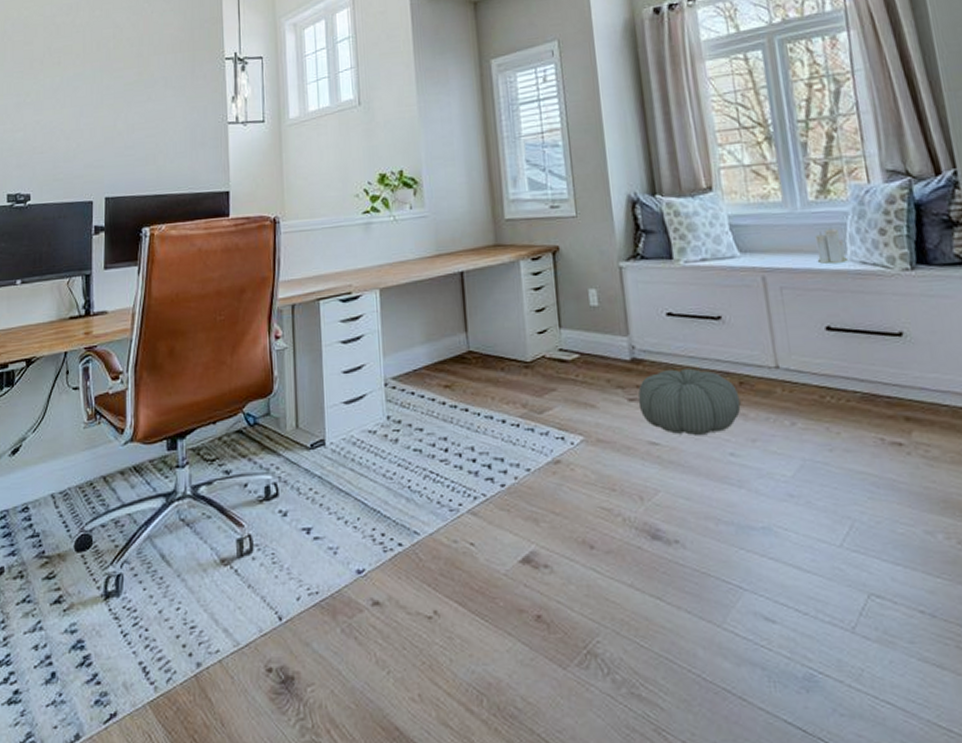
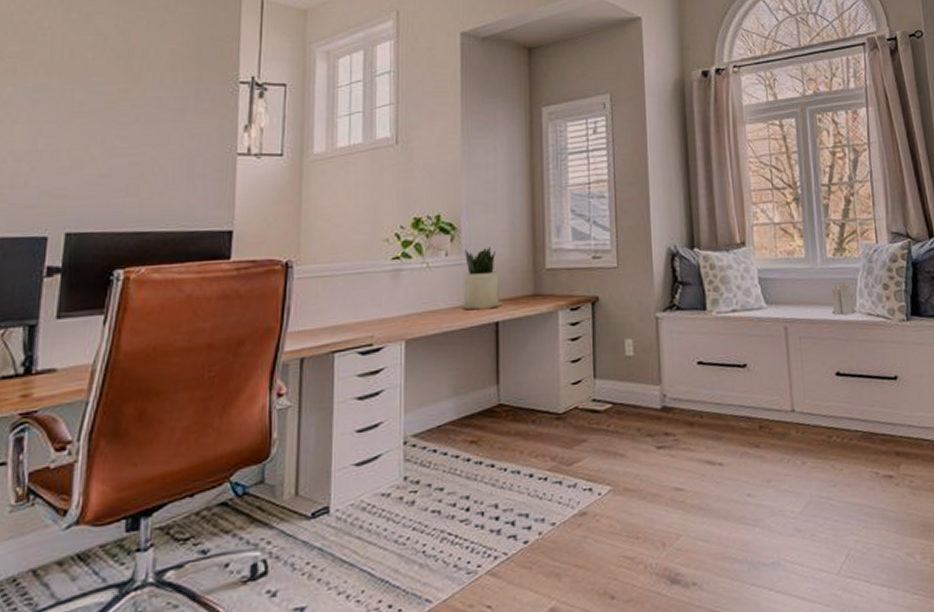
planter: none [426,199,466,261] -> present [461,246,502,311]
pouf: present [638,369,741,435] -> none [666,415,760,479]

